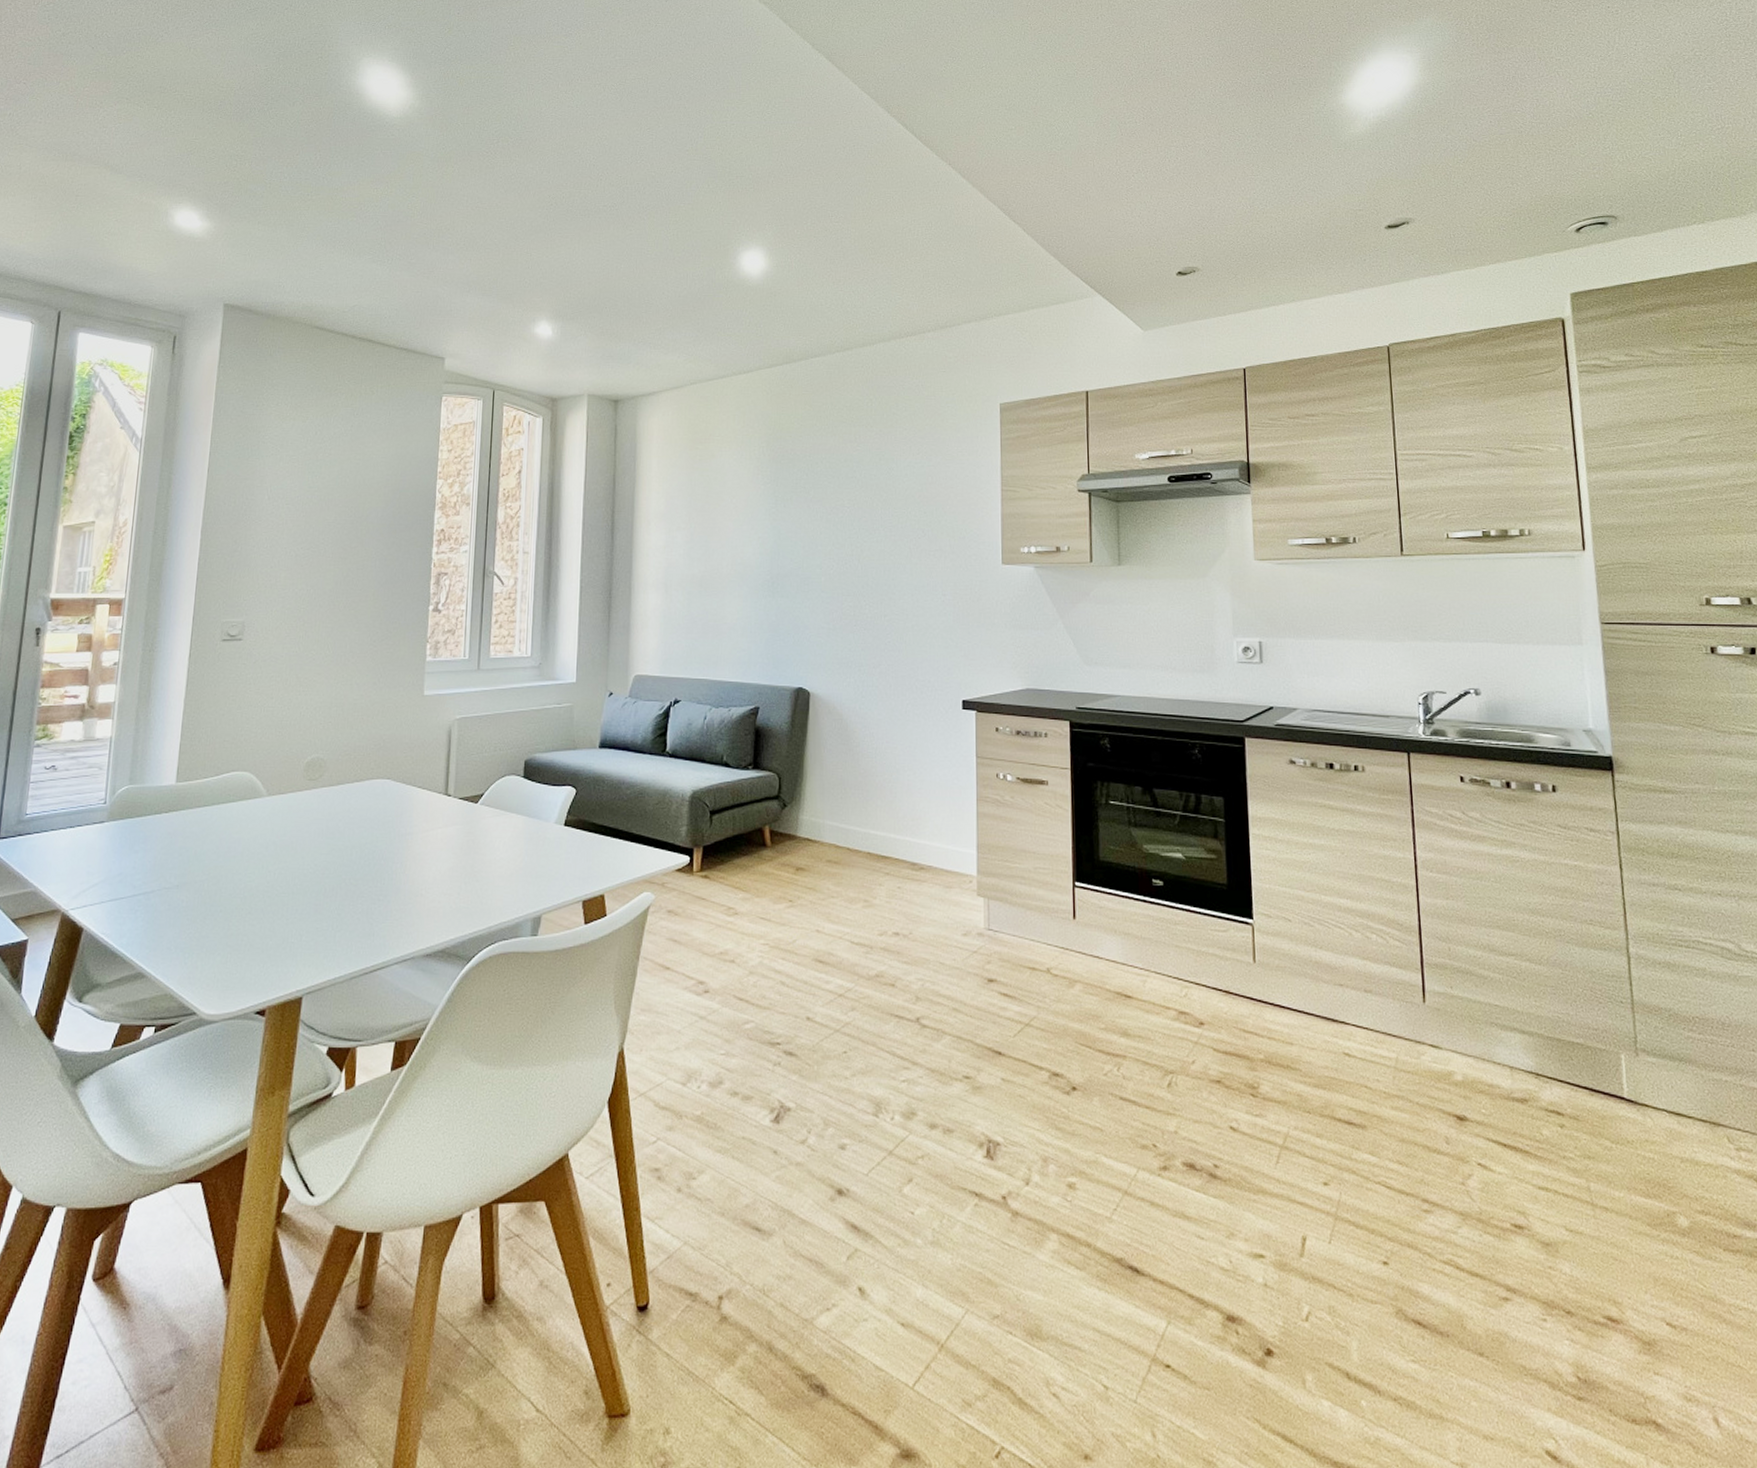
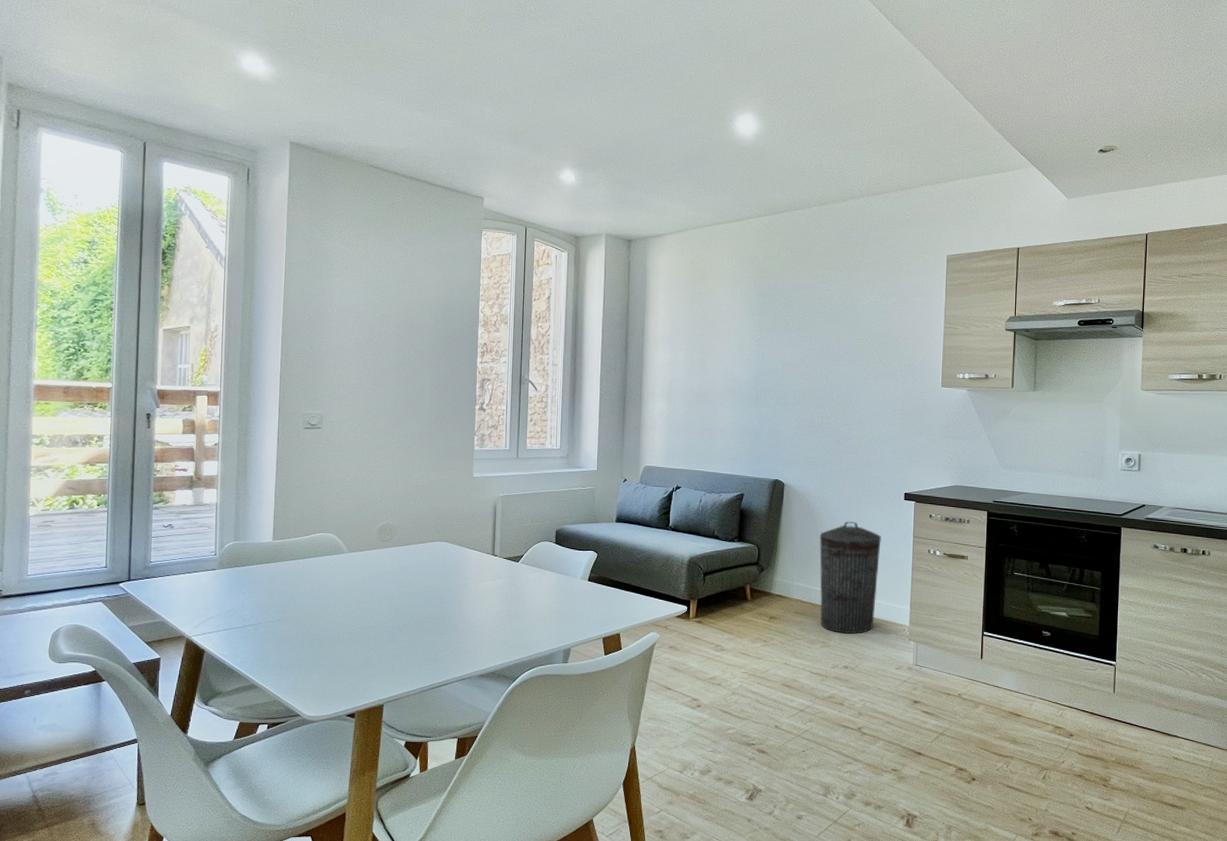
trash can: none [856,739,936,890] -> present [819,521,881,635]

